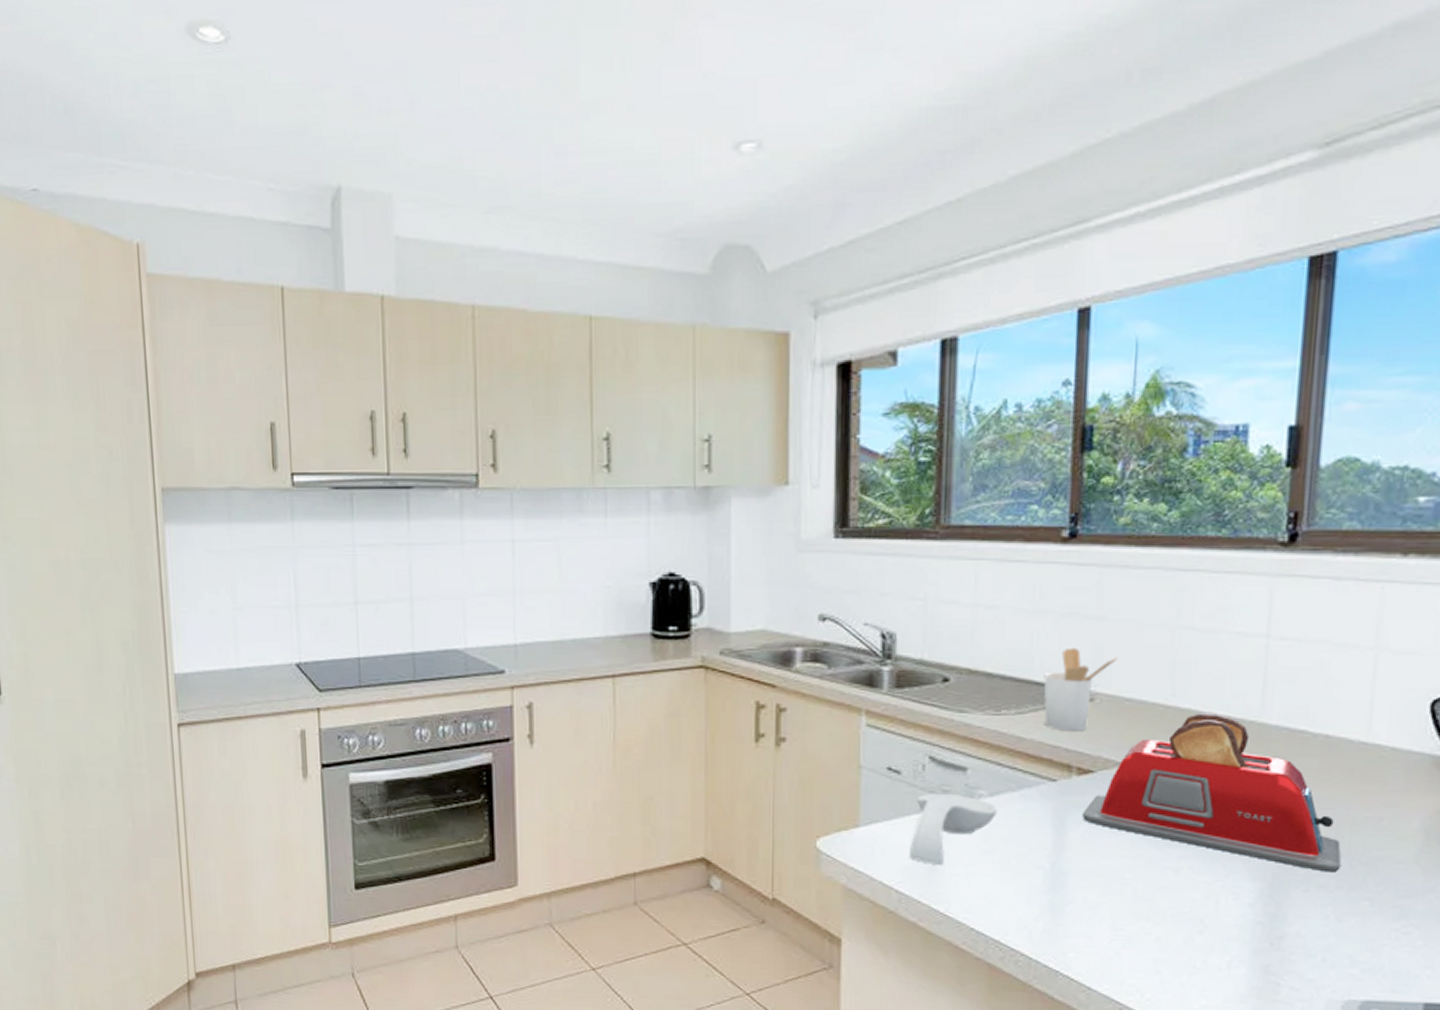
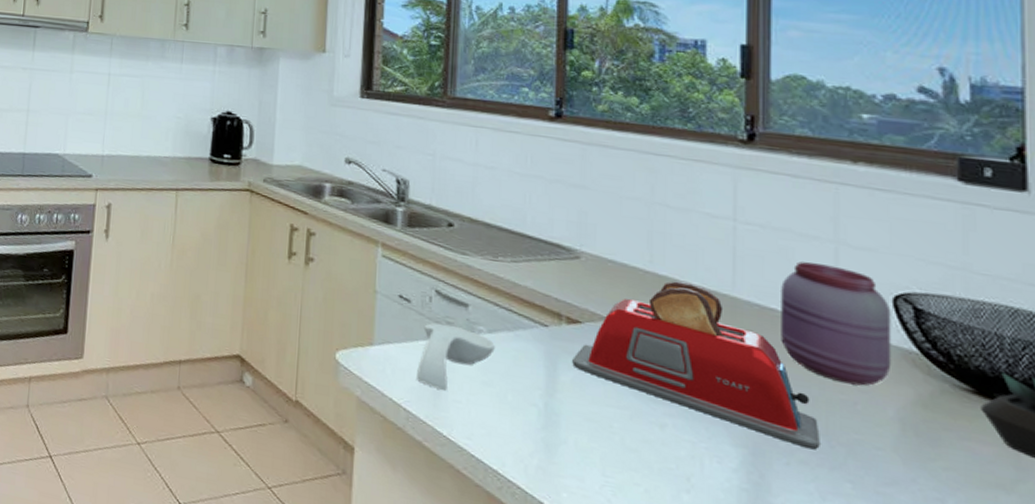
utensil holder: present [1043,647,1119,731] -> none [535,209,601,284]
jar: none [1308,675,1428,800] -> present [781,261,892,386]

